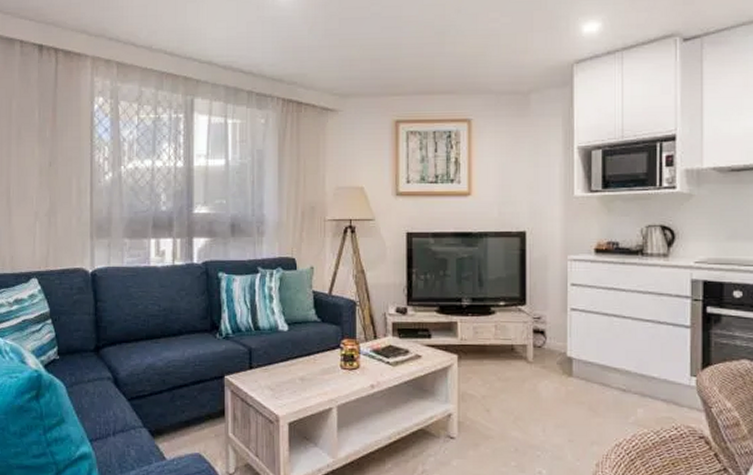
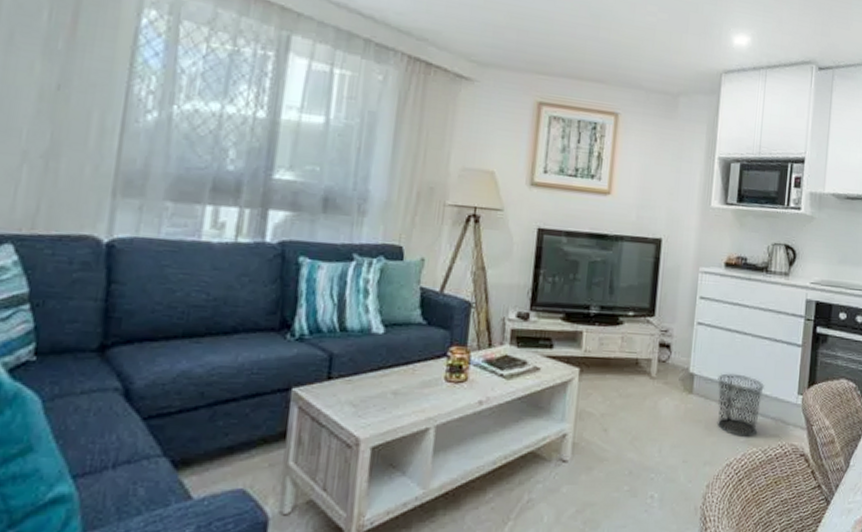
waste bin: none [598,356,650,418] -> present [717,373,764,437]

